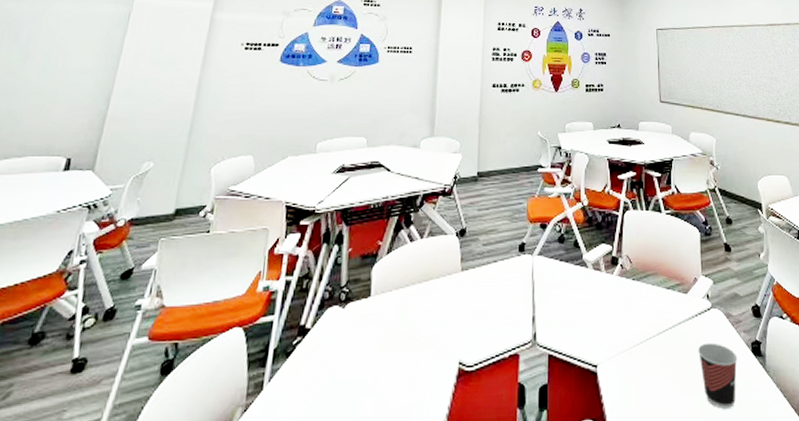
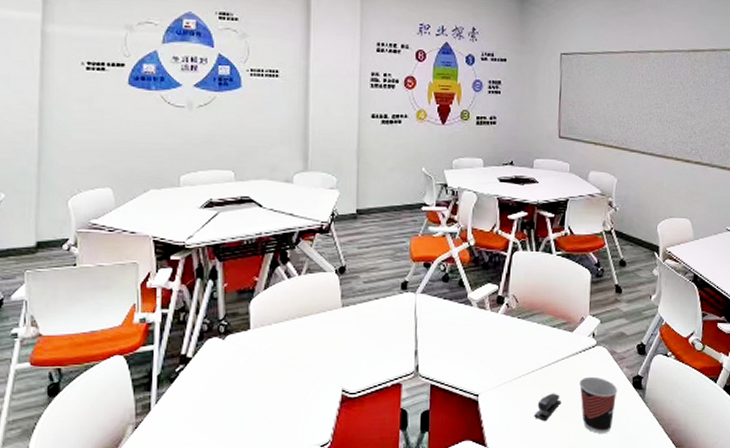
stapler: none [655,362,682,396] -> present [534,393,561,422]

